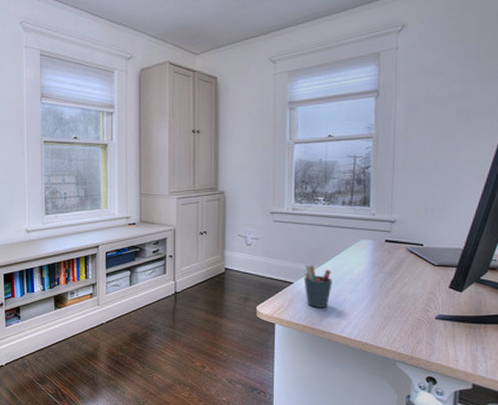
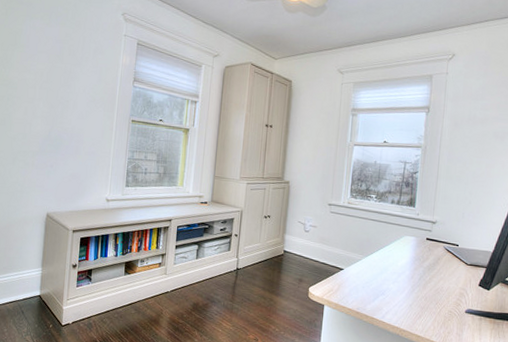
pen holder: present [303,265,332,308] -> none [353,254,378,294]

